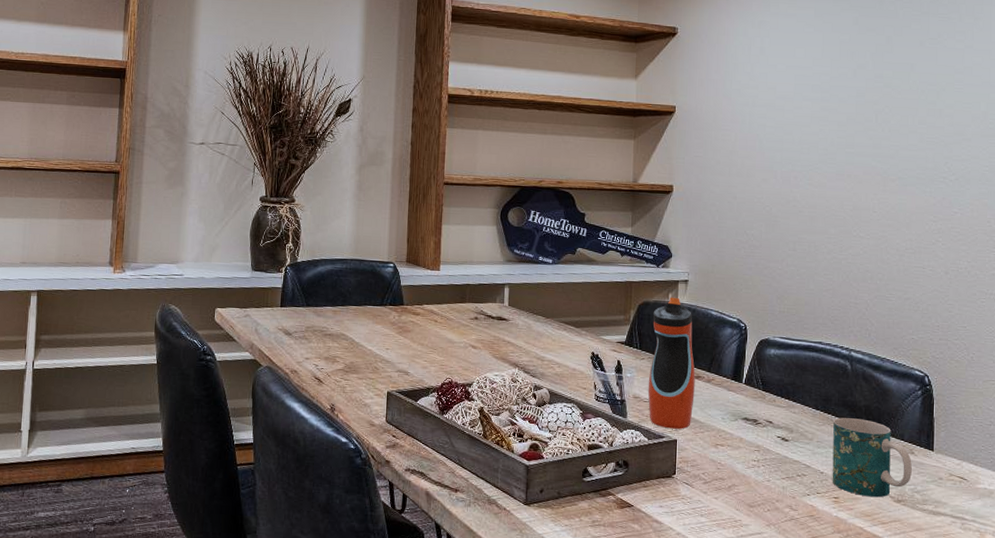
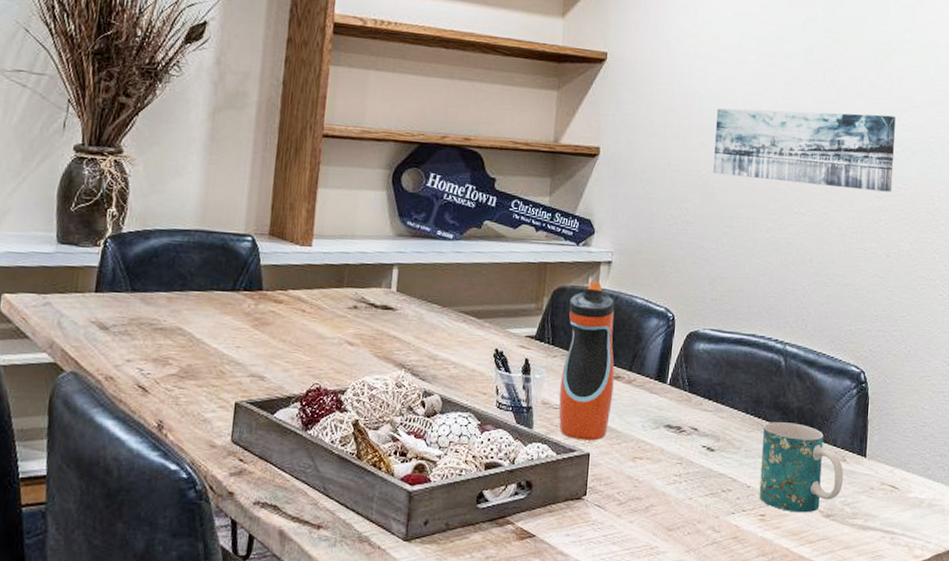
wall art: none [776,148,949,217] -> present [713,108,896,192]

